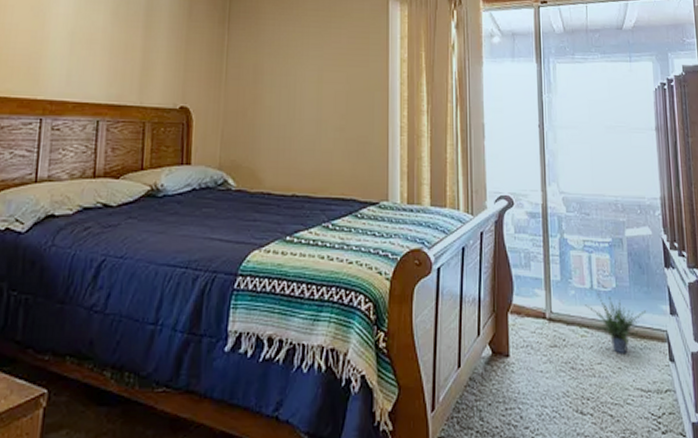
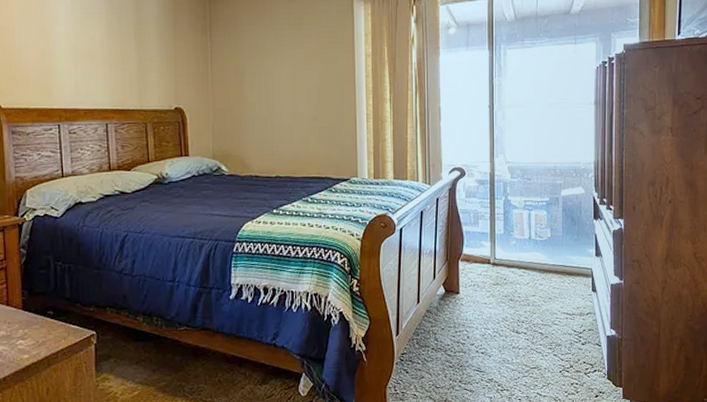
potted plant: present [585,292,655,355] -> none [524,241,582,288]

